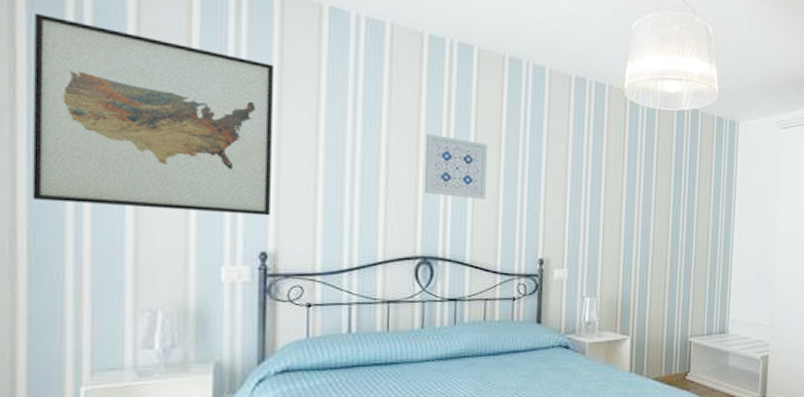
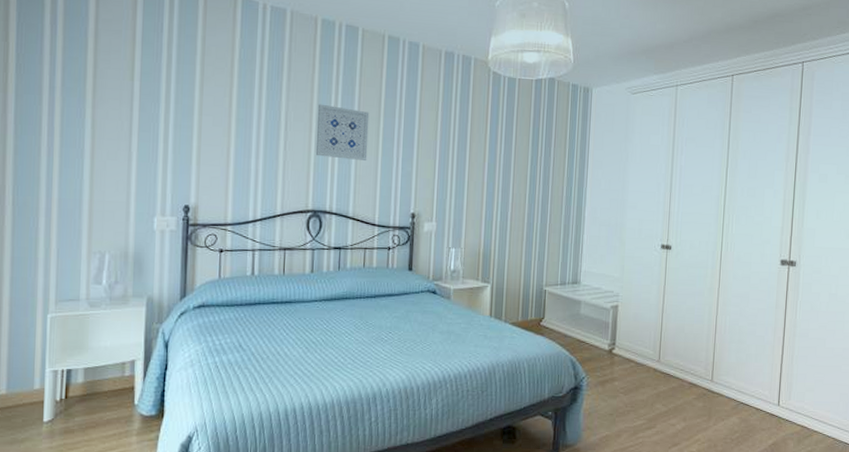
wall art: present [32,12,273,216] -> none [17,12,198,175]

